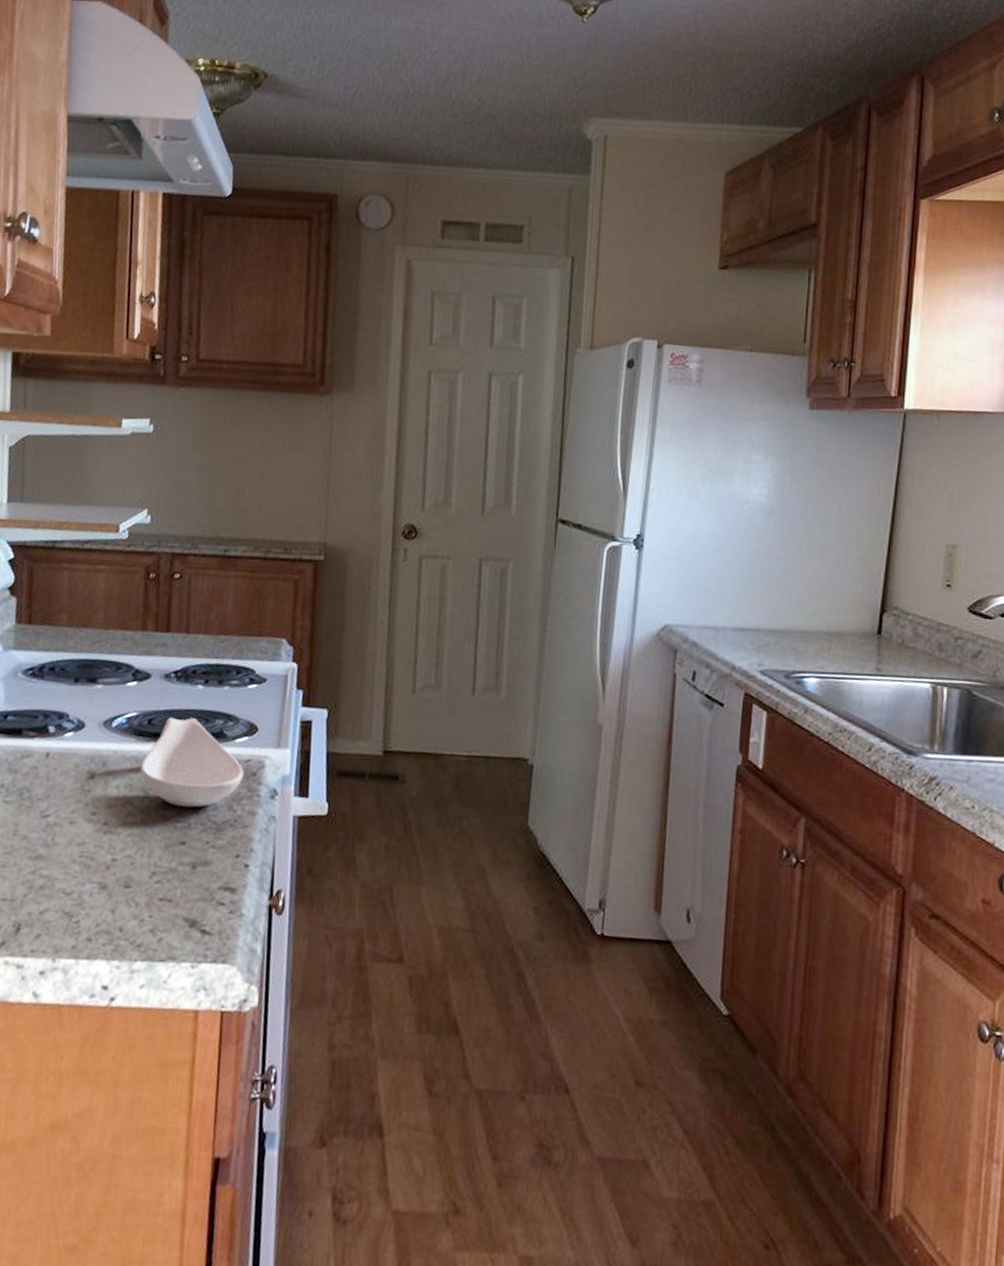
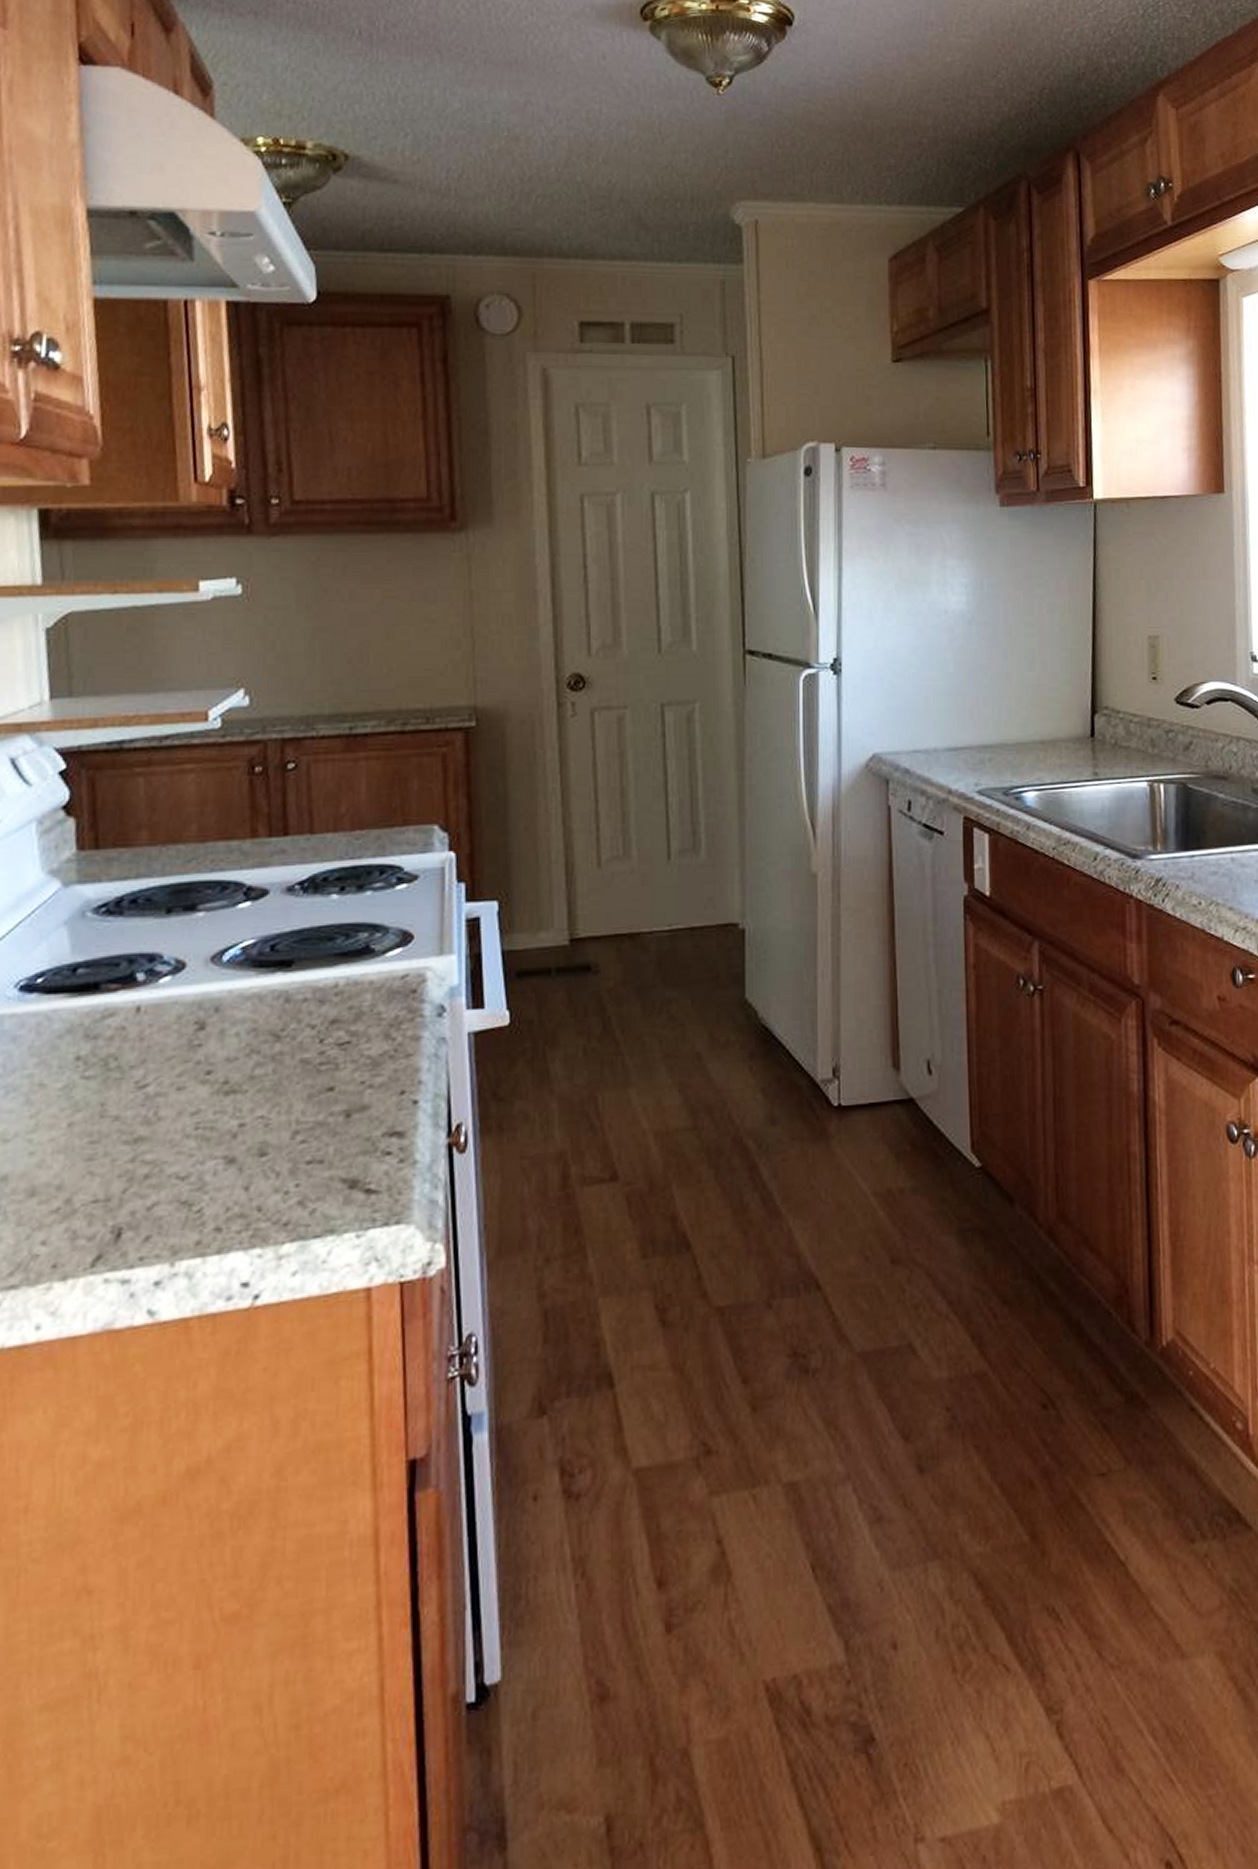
spoon rest: present [140,717,244,808] -> none [266,935,401,1045]

